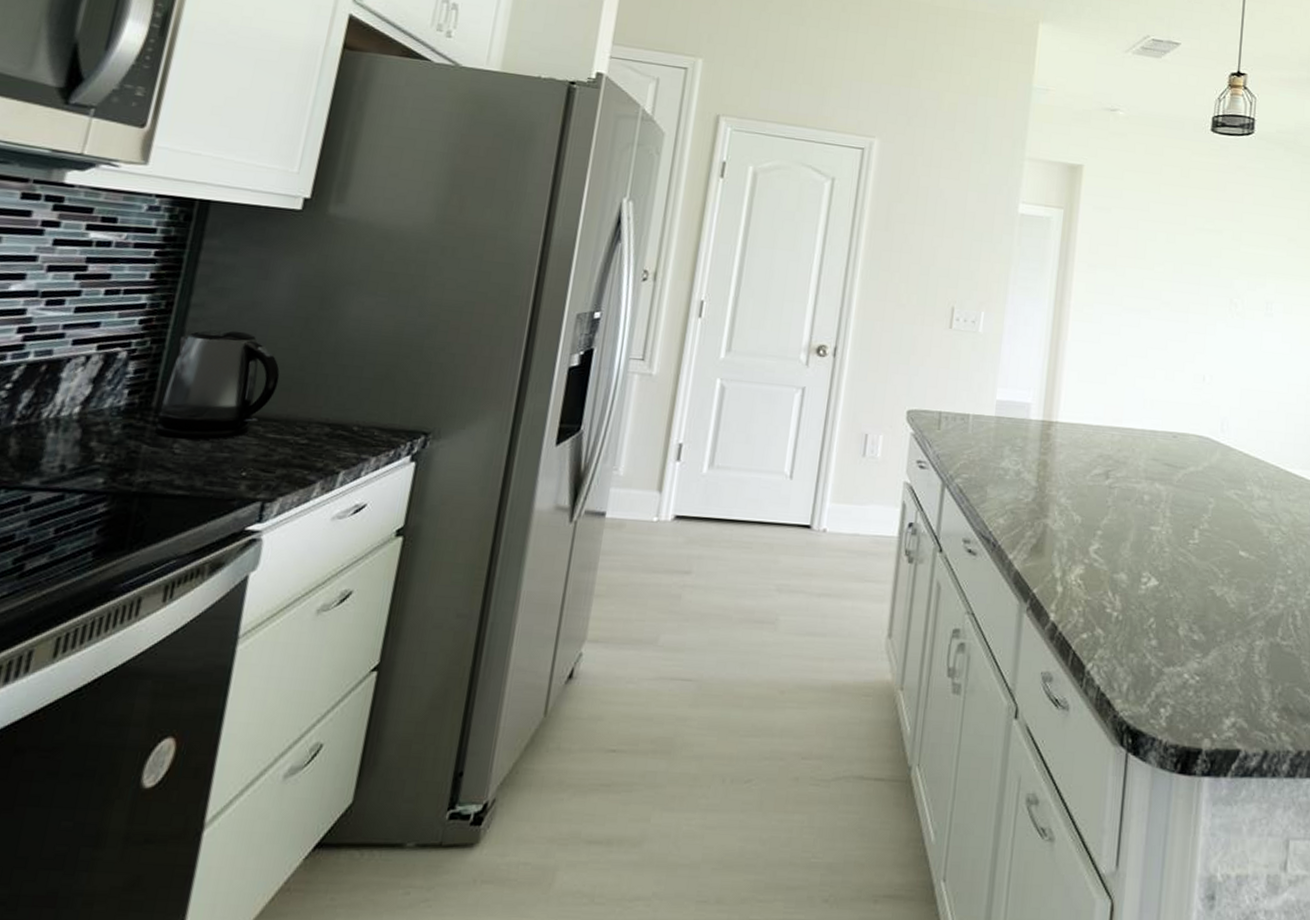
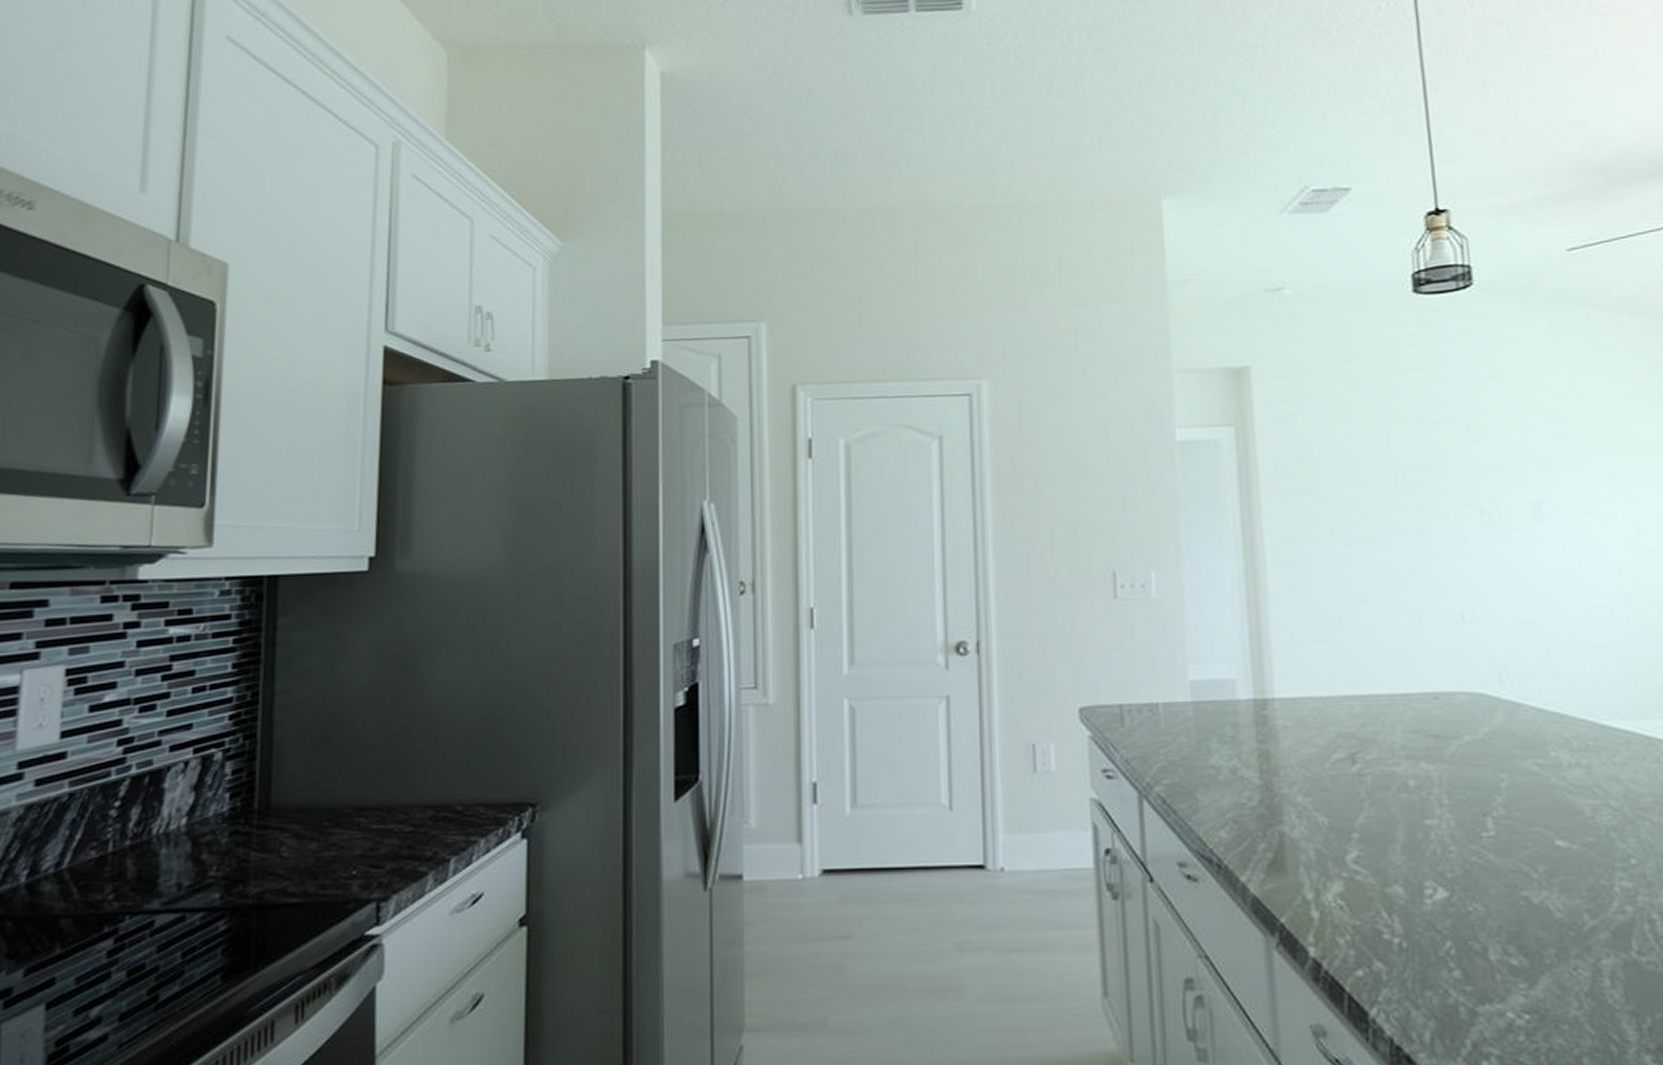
kettle: present [155,329,280,441] -> none [261,714,374,842]

